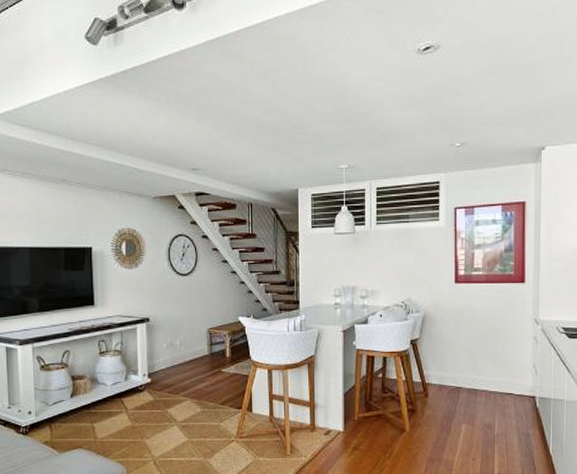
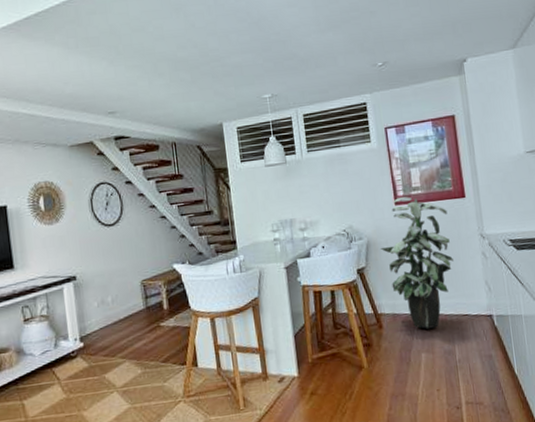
indoor plant: none [435,276,505,402] -> present [380,196,453,329]

